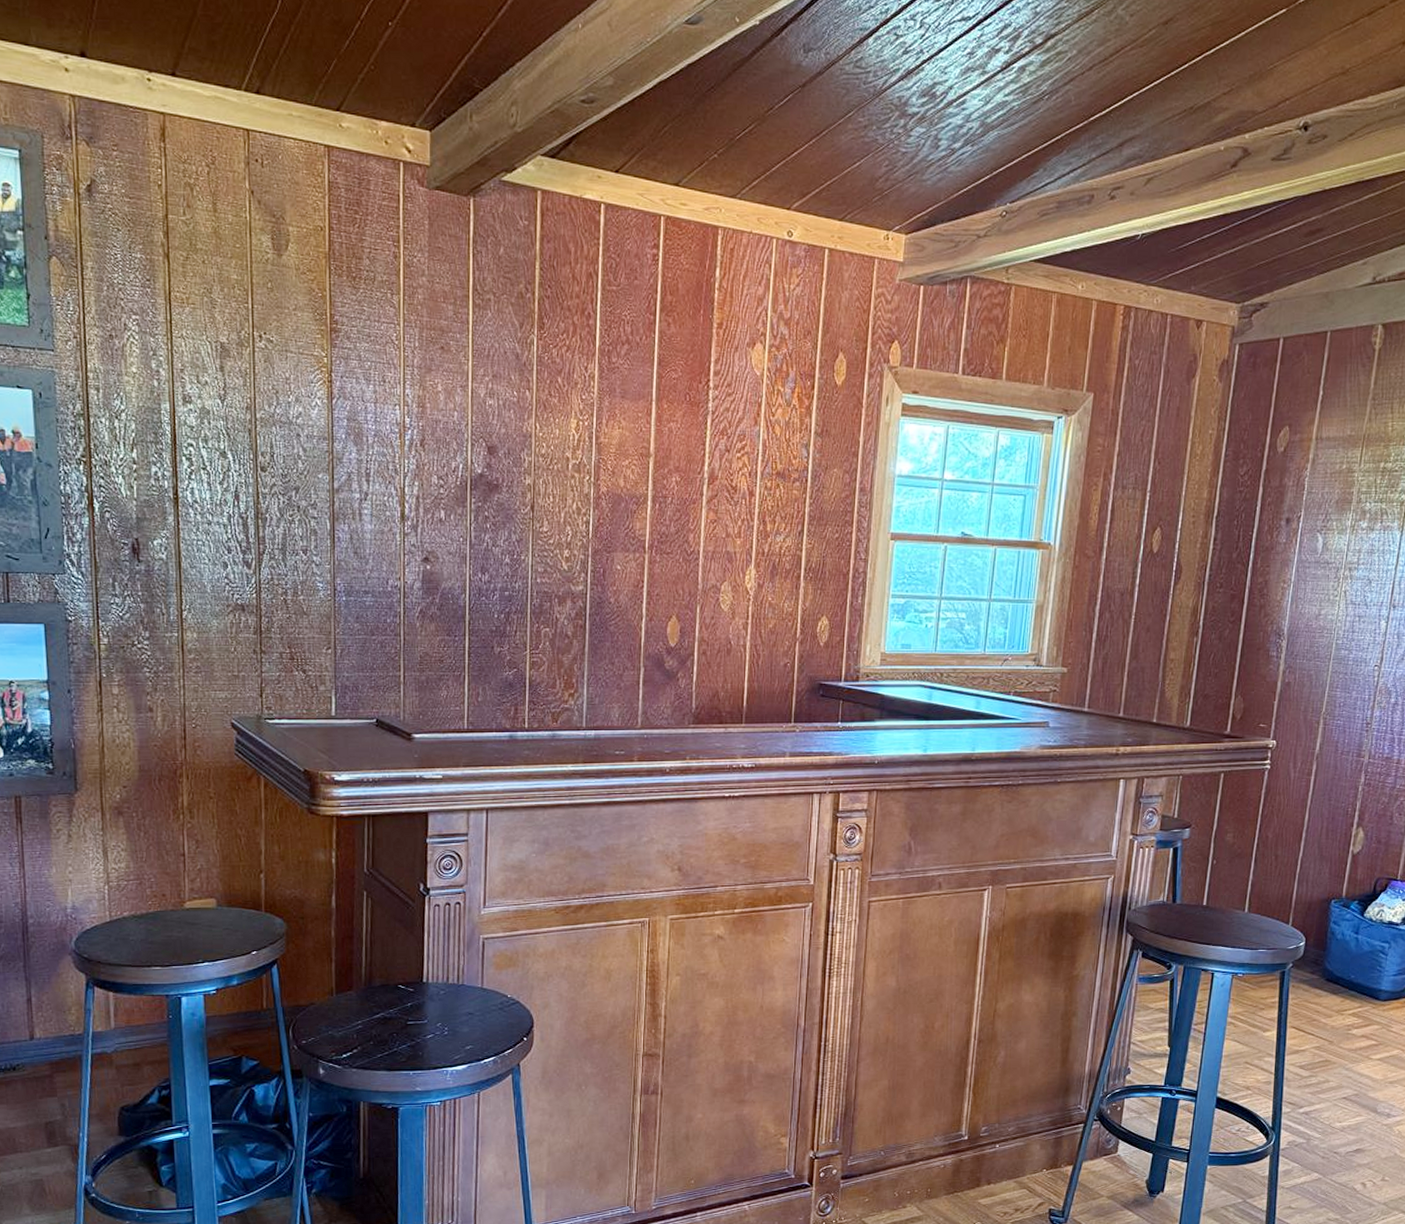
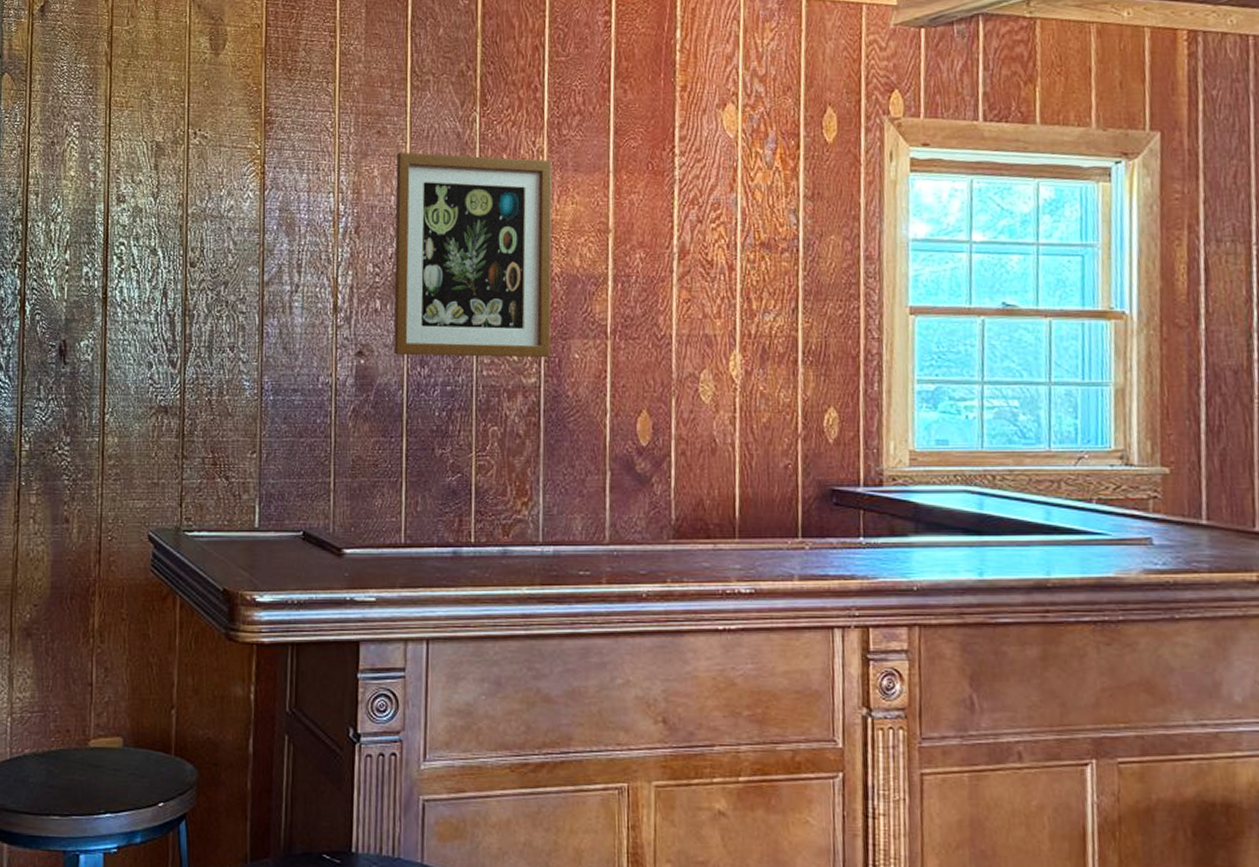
wall art: none [457,369,602,568] -> present [393,152,553,358]

